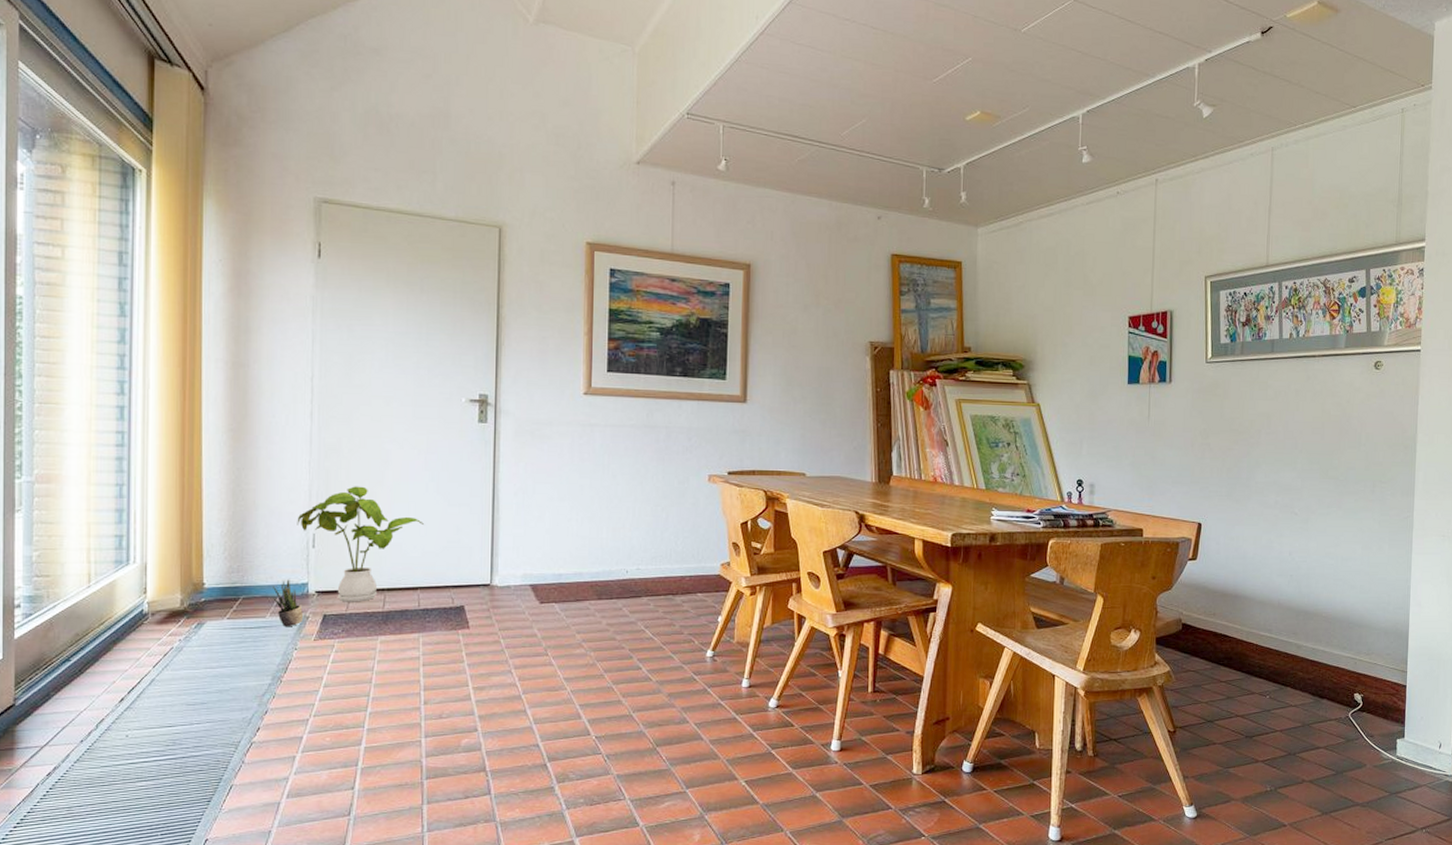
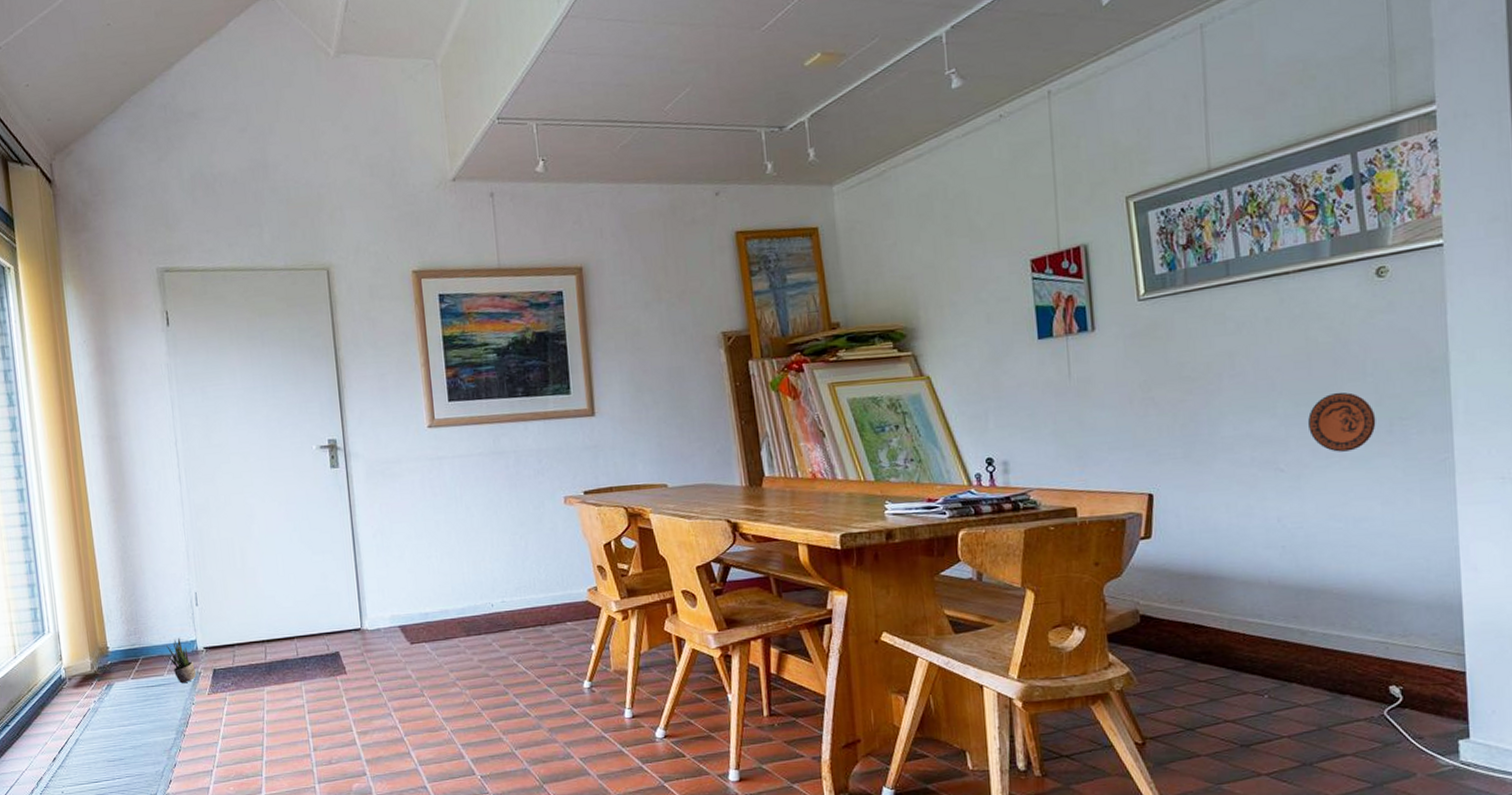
house plant: present [297,486,424,602] -> none [179,542,292,656]
decorative plate: none [1318,456,1364,504] -> present [1308,392,1376,452]

